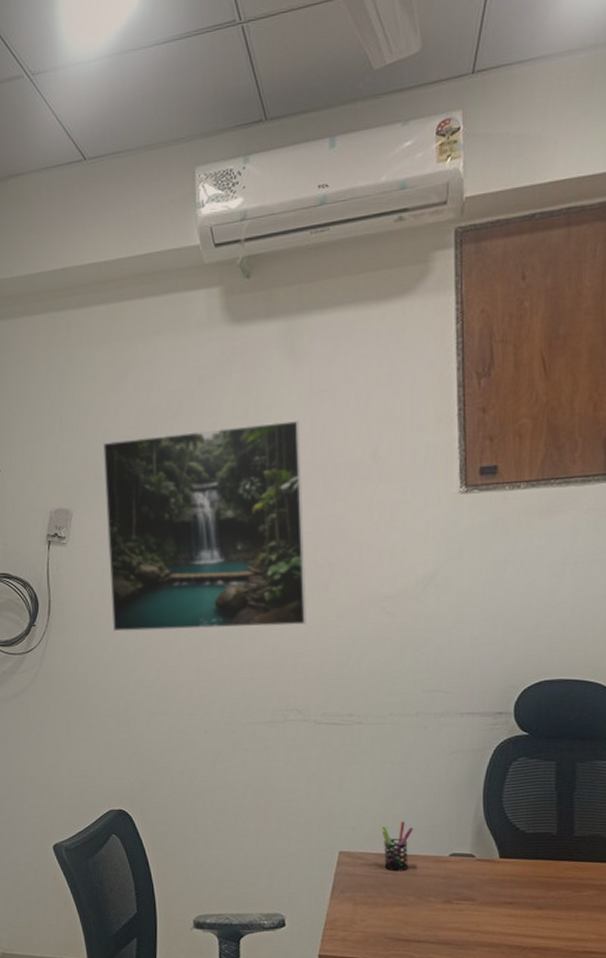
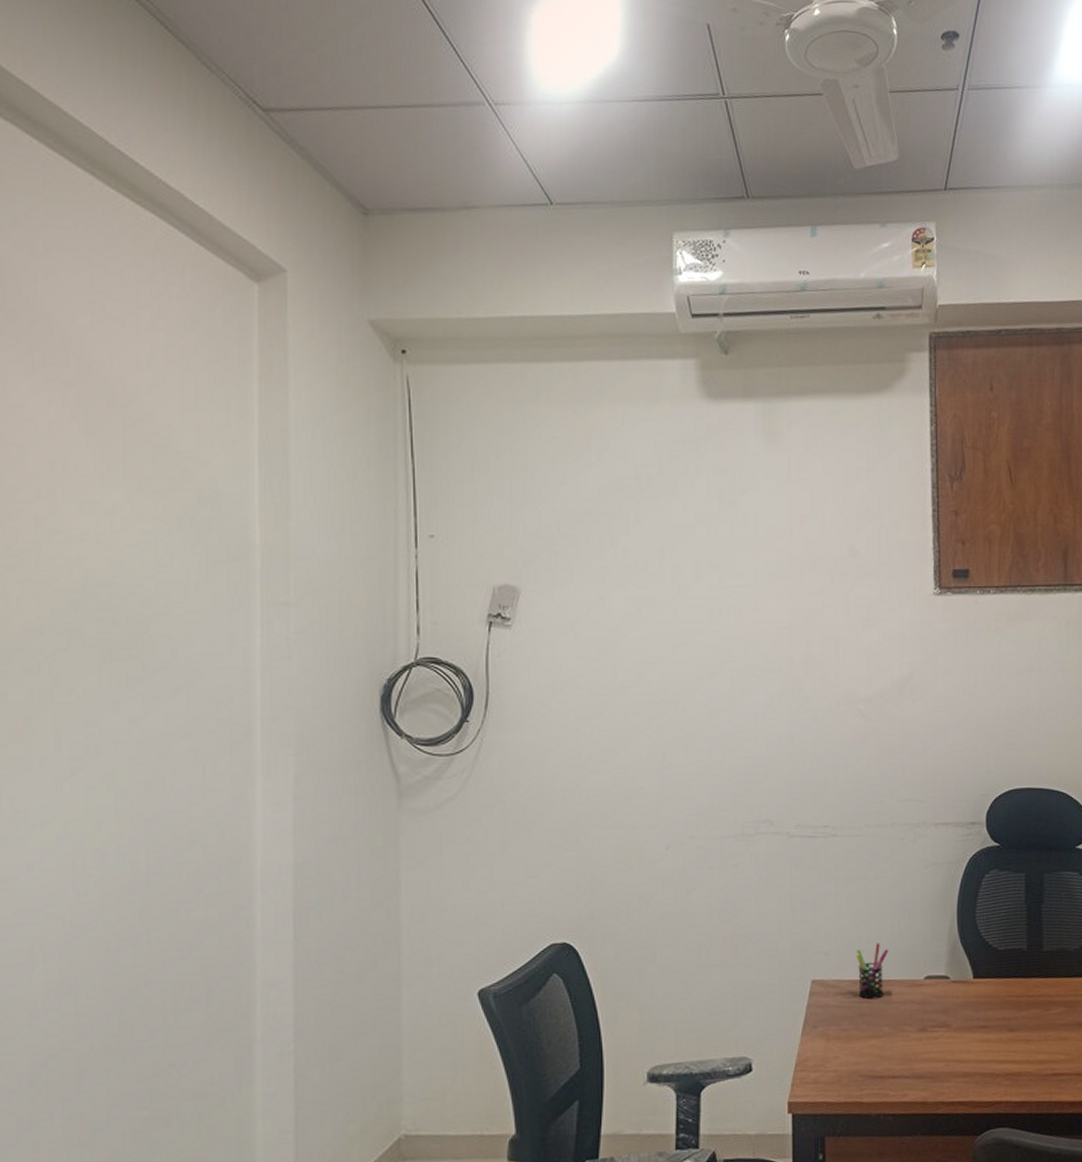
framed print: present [102,420,306,632] -> none [559,507,780,731]

